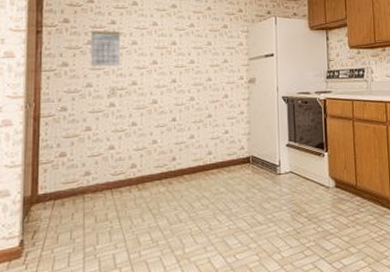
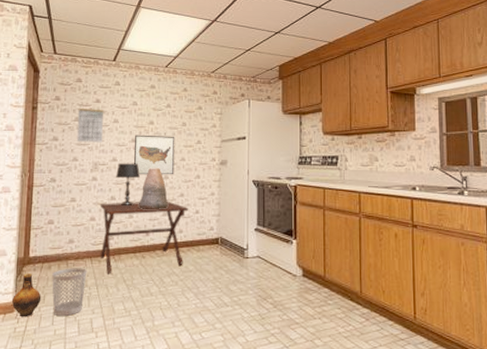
ceramic jug: none [19,213,54,263] -> present [12,273,42,318]
wastebasket: none [66,201,107,256] -> present [52,268,87,316]
side table: none [119,123,217,205] -> present [99,201,188,274]
table lamp: none [137,86,163,132] -> present [116,163,140,207]
wall art: none [157,56,201,98] -> present [134,135,175,175]
decorative urn: none [163,89,196,133] -> present [139,168,169,209]

